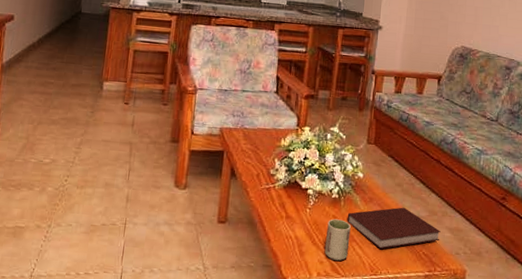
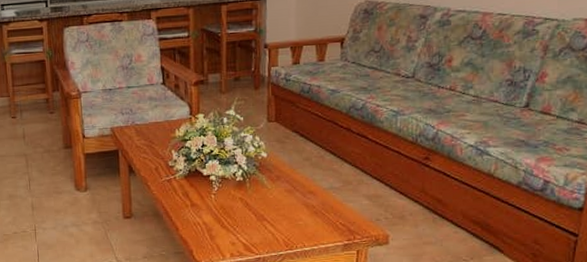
cup: present [324,219,351,261] -> none [234,201,260,240]
notebook: present [347,207,441,250] -> none [254,181,358,225]

